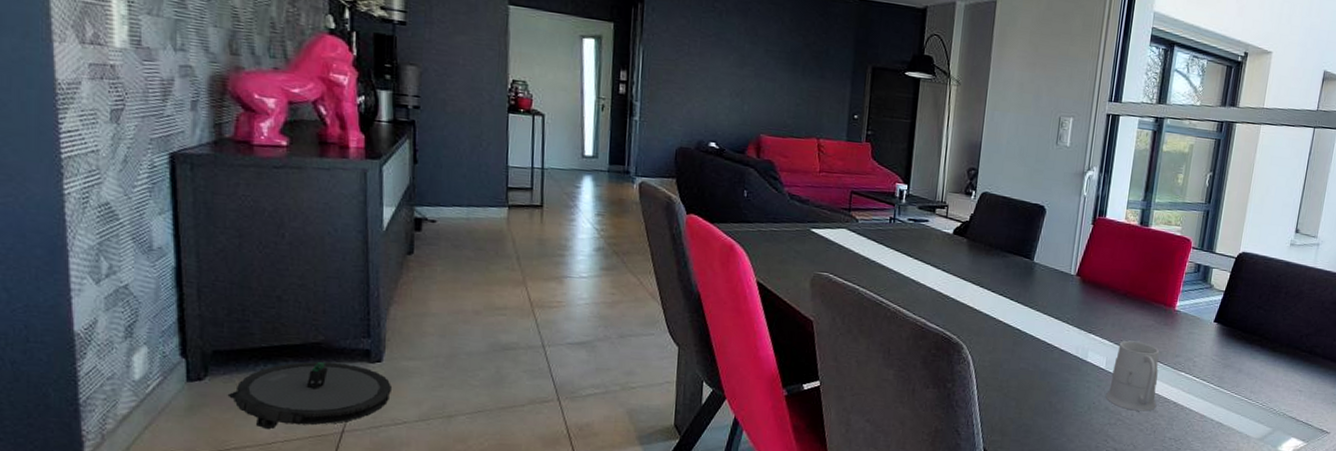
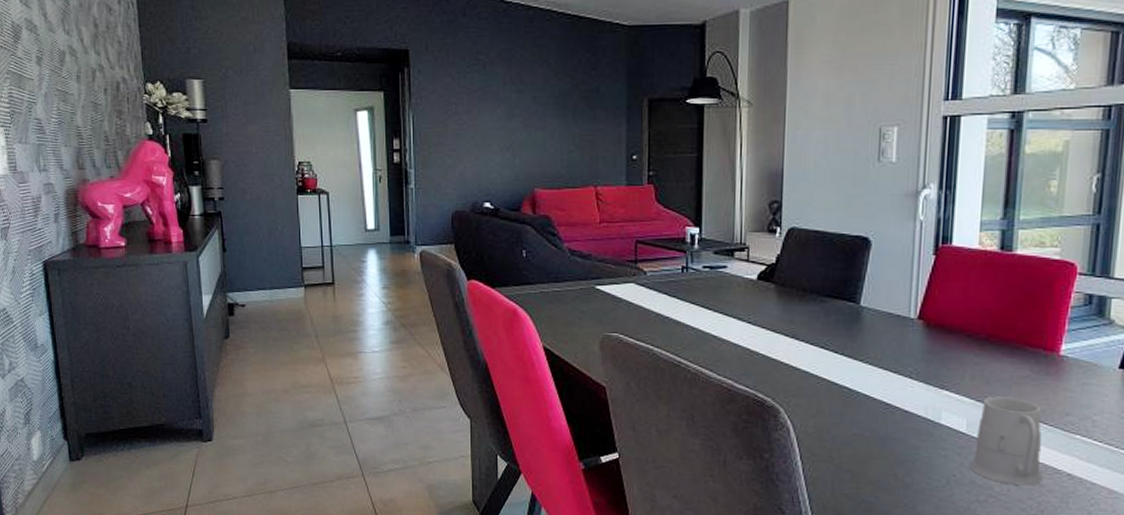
robot vacuum: present [227,361,393,430] -> none [99,441,223,504]

